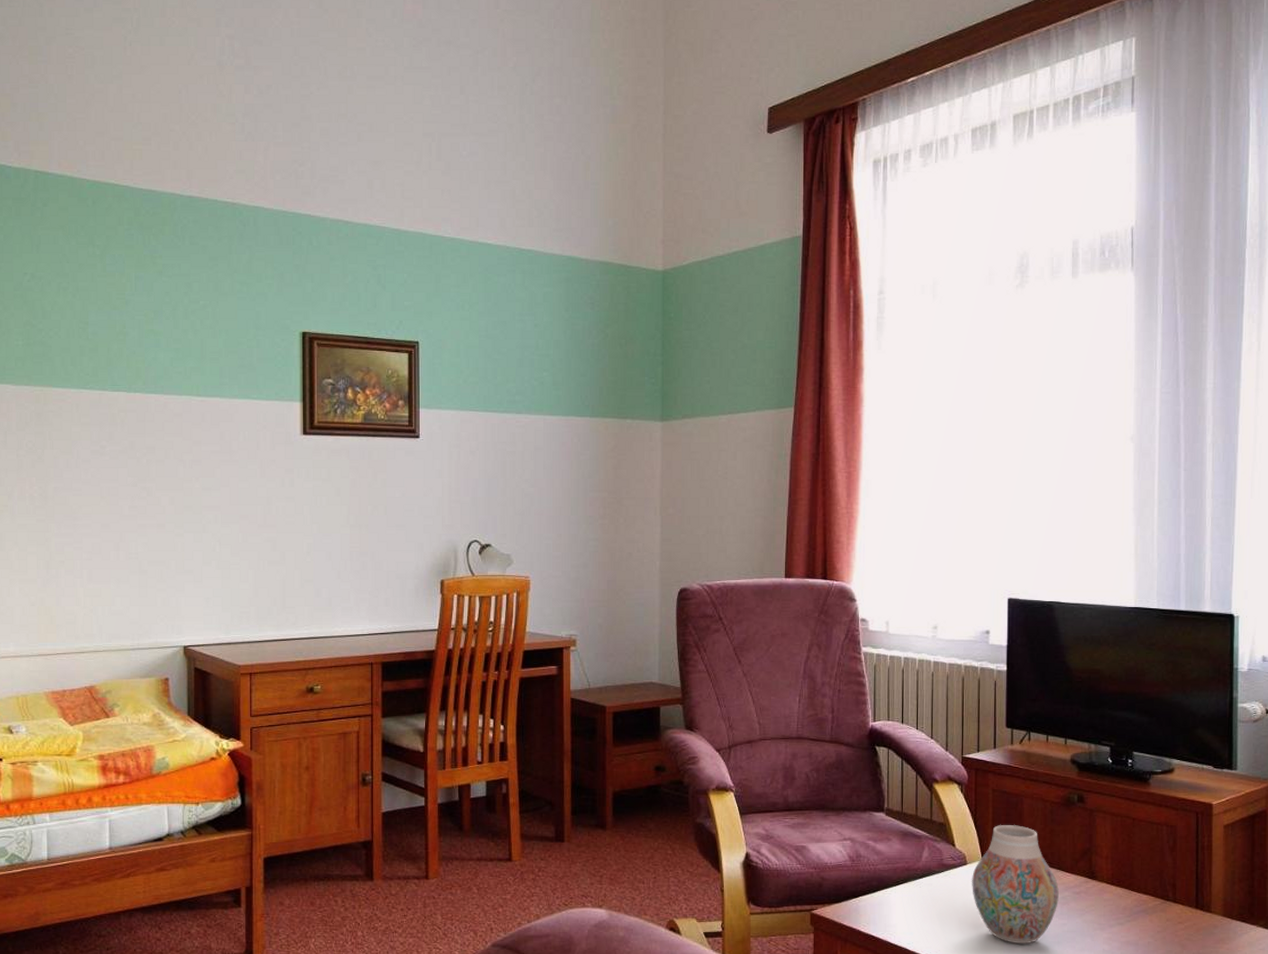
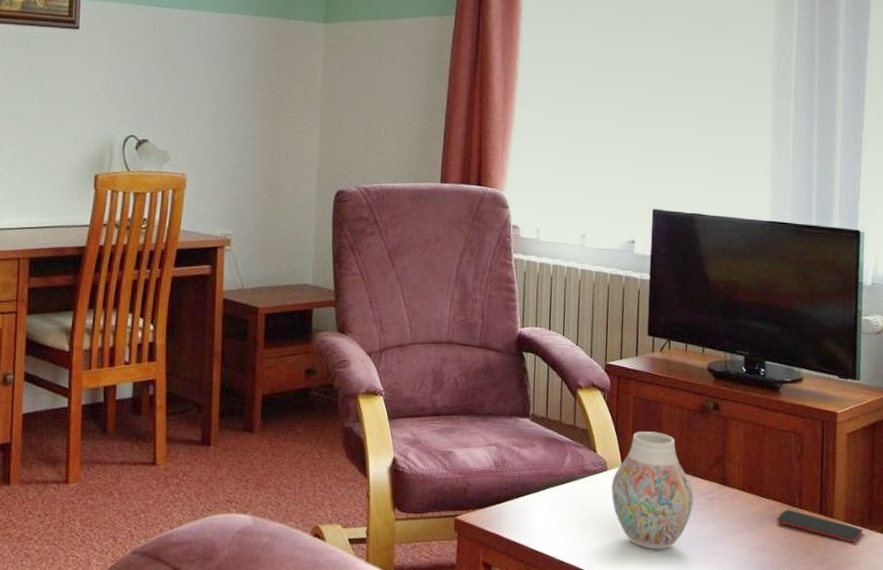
smartphone: none [1149,903,1244,938] -> present [776,509,864,543]

